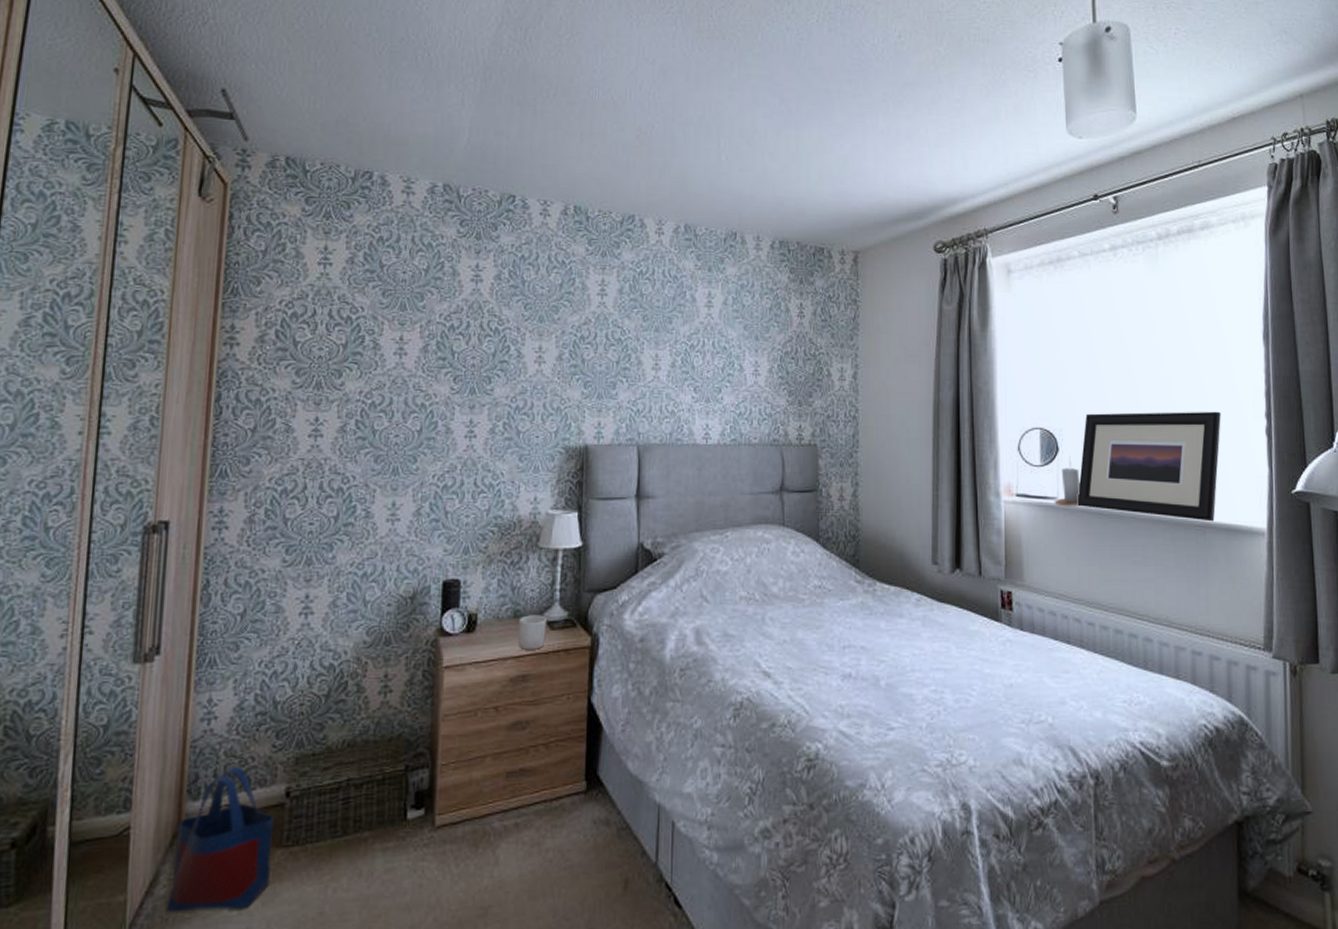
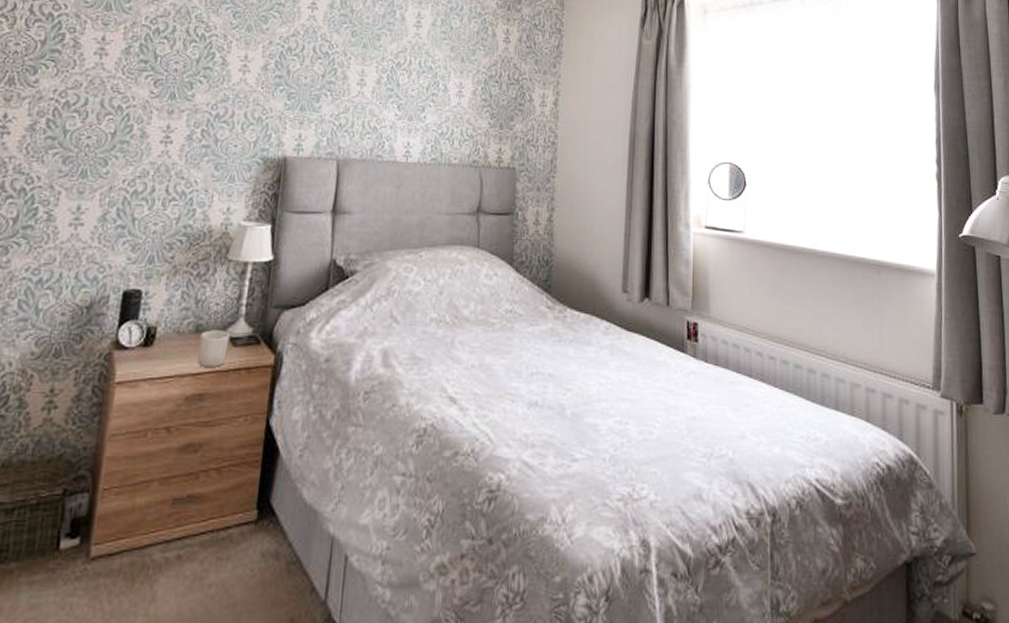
candle: present [1054,455,1081,507] -> none [740,191,766,241]
picture frame: present [1077,411,1221,522] -> none [762,151,896,261]

